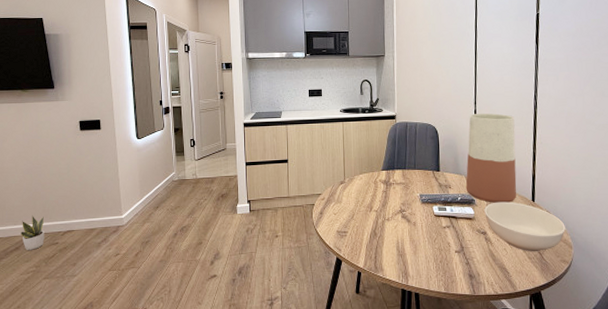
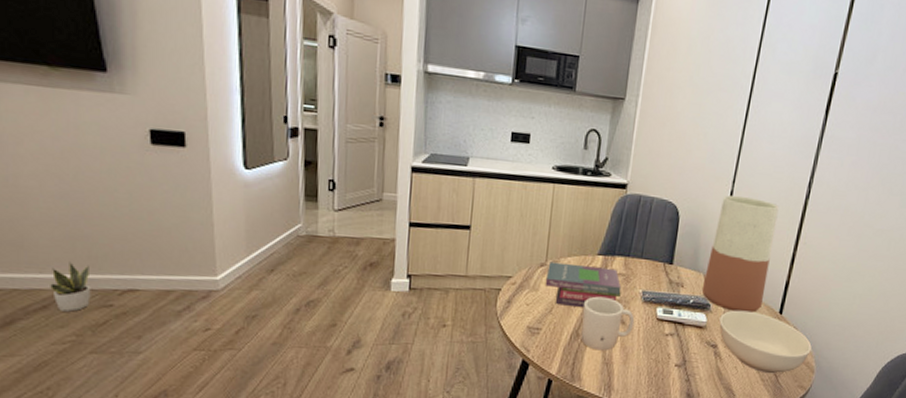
books: none [345,179,404,213] -> present [544,262,622,308]
mug: none [376,202,418,245] -> present [581,296,635,351]

